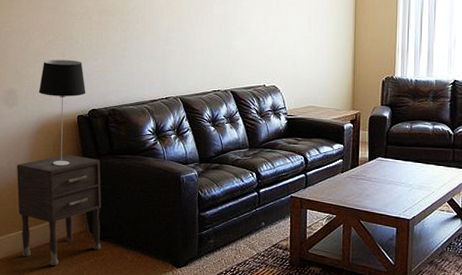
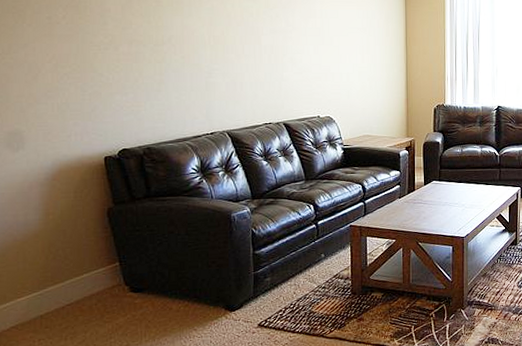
nightstand: present [17,155,101,266] -> none [26,201,139,329]
table lamp: present [38,59,86,165] -> none [52,95,114,214]

